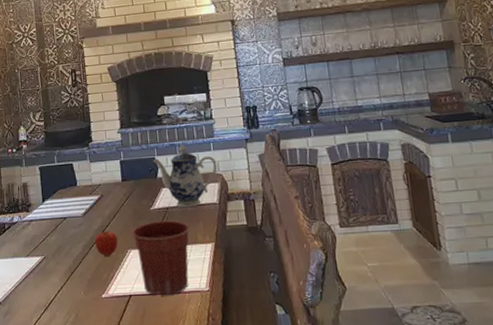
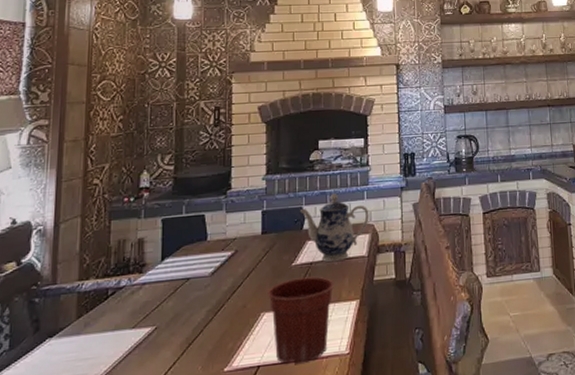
fruit: present [94,231,118,256] -> none [221,292,250,322]

